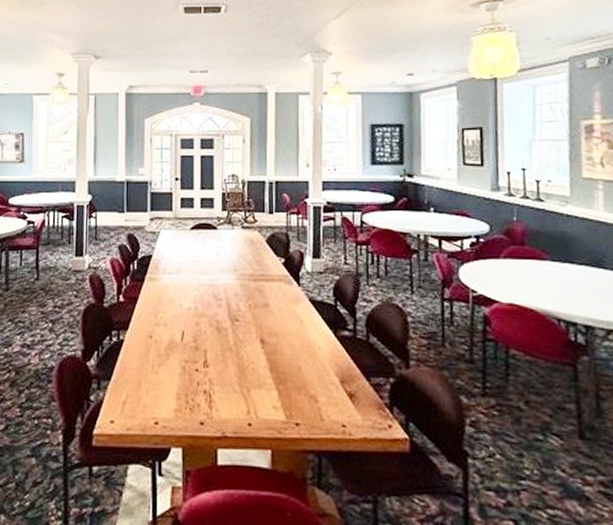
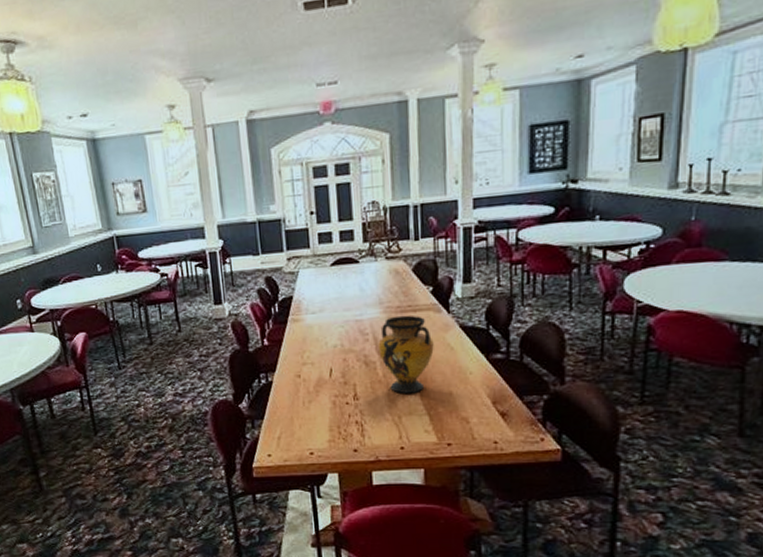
vase: none [231,284,284,366] -> present [378,315,434,394]

